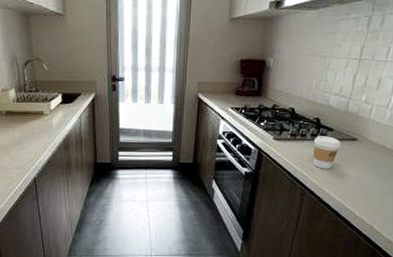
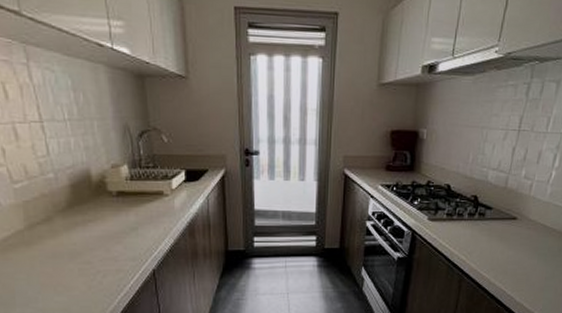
coffee cup: present [313,136,341,169] -> none [471,215,501,252]

